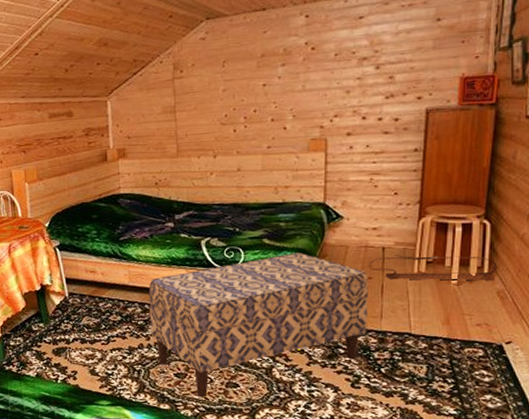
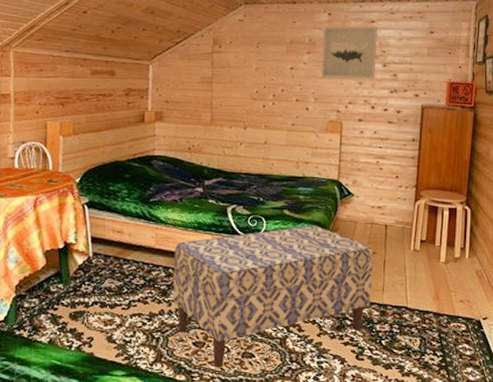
wall art: none [299,23,368,91] -> present [321,26,377,79]
bag: present [369,255,498,281] -> none [374,233,476,261]

